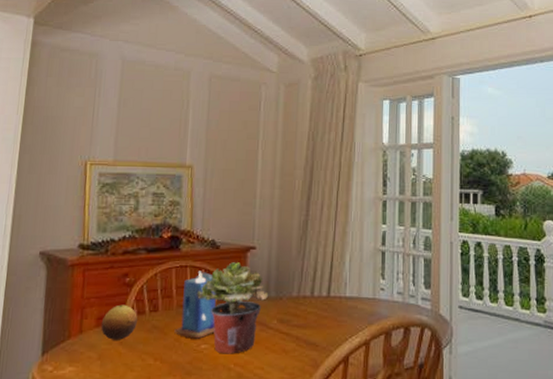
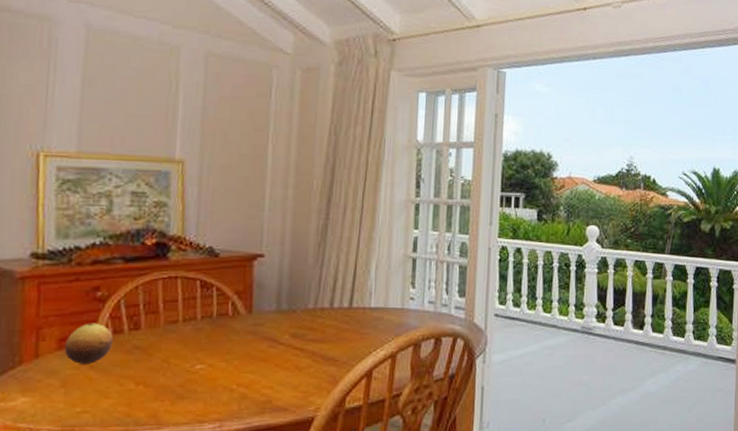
candle: present [174,271,216,339] -> none [162,282,215,359]
potted plant: present [197,262,269,354] -> none [190,272,280,374]

